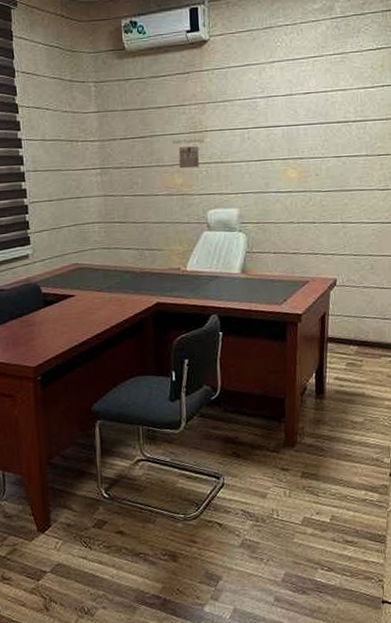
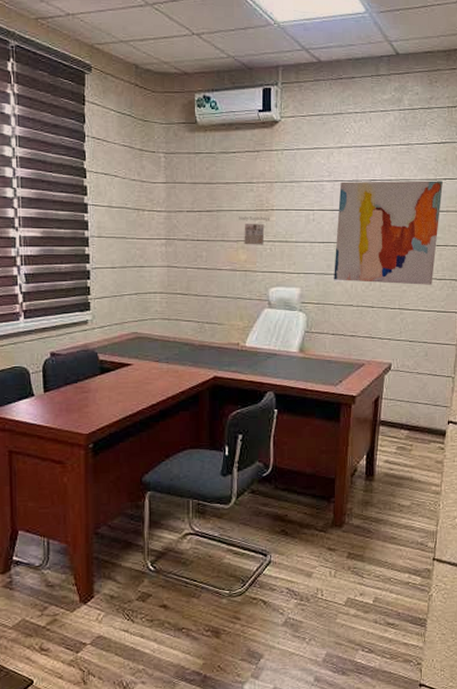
wall art: none [272,88,381,198] -> present [334,180,443,285]

